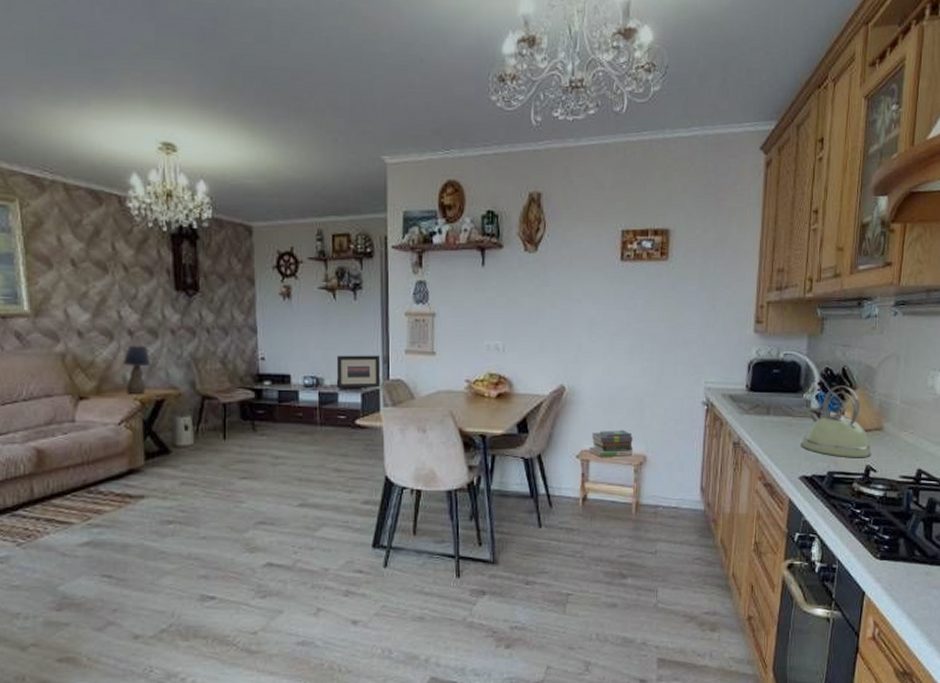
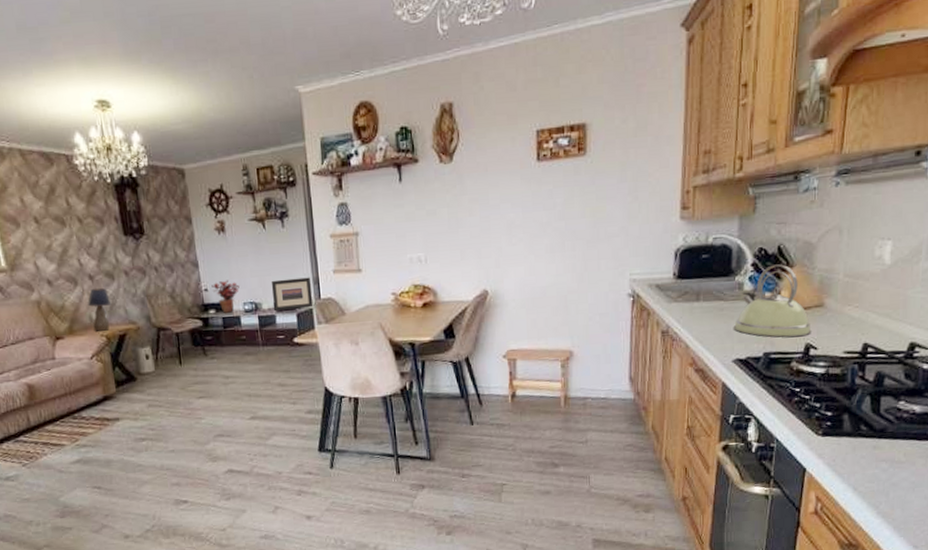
potted plant: none [270,350,301,386] -> present [211,280,239,313]
books: present [588,430,633,457] -> none [514,327,559,355]

